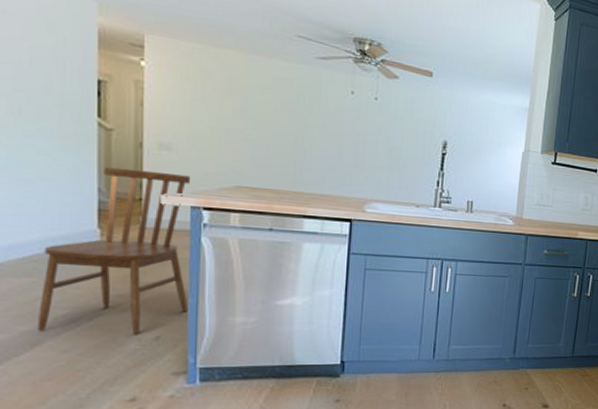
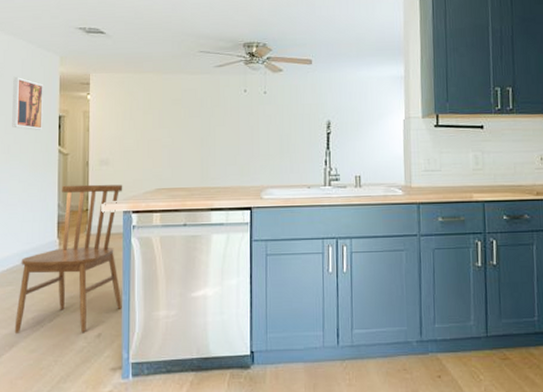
wall art: none [23,15,74,94] -> present [12,76,44,130]

